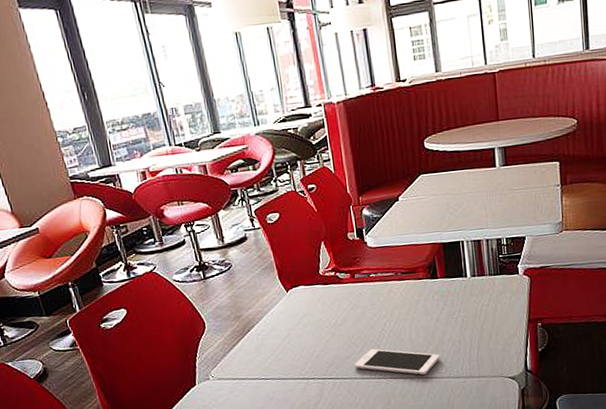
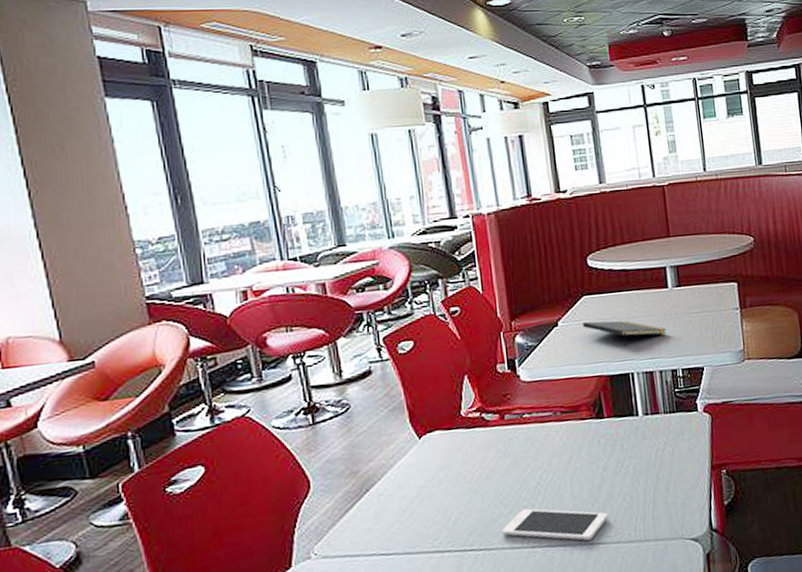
notepad: none [420,196,494,219] -> present [583,320,667,347]

